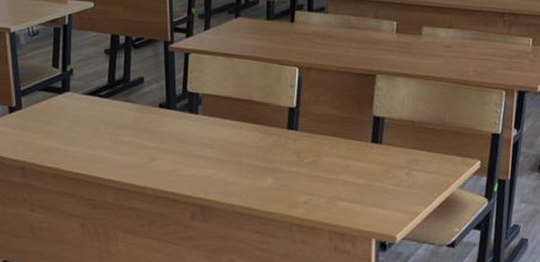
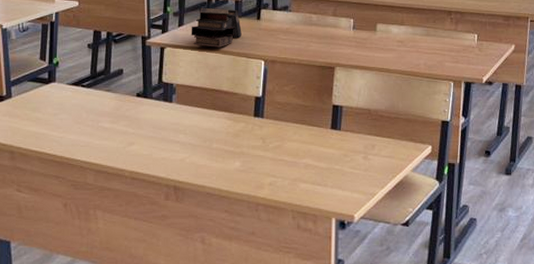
book: none [218,9,274,53] -> present [191,8,242,47]

